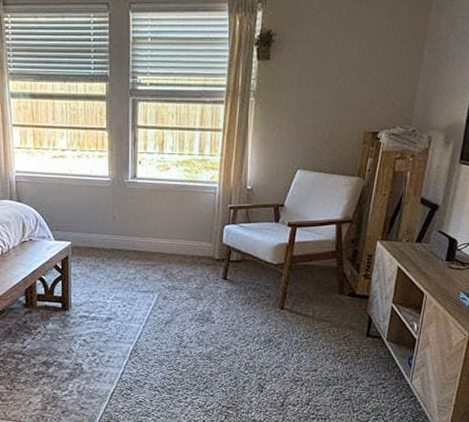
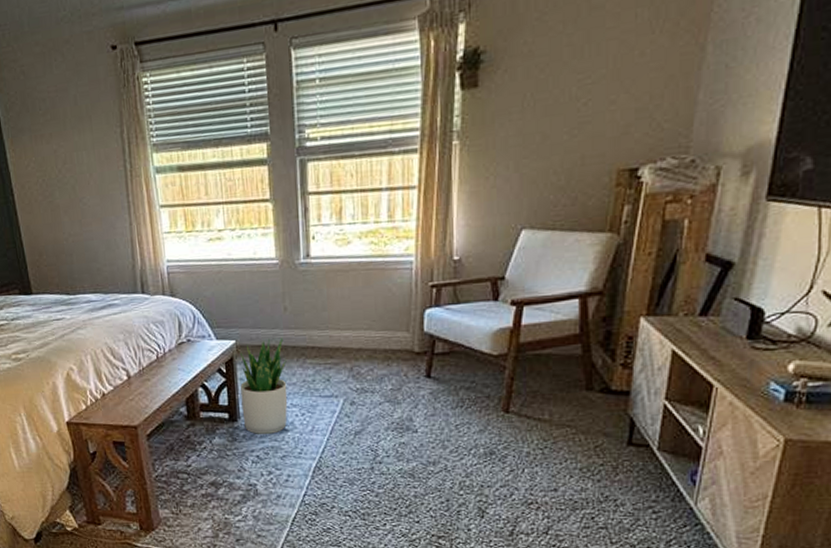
planter: none [73,241,113,321] -> present [240,337,288,434]

